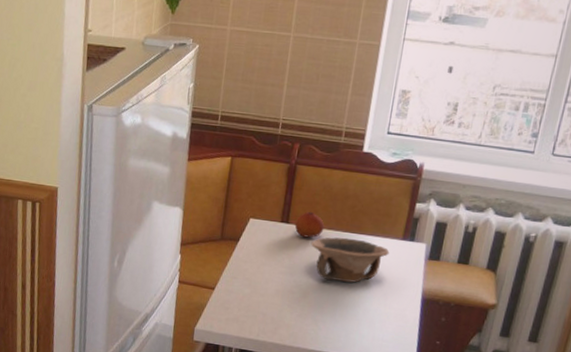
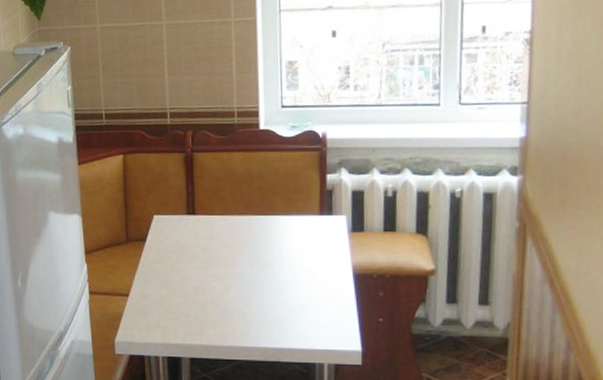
fruit: present [294,211,325,238] -> none [202,199,234,227]
bowl: present [310,237,390,283] -> none [223,221,309,269]

